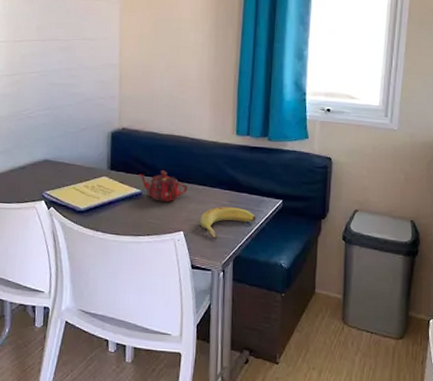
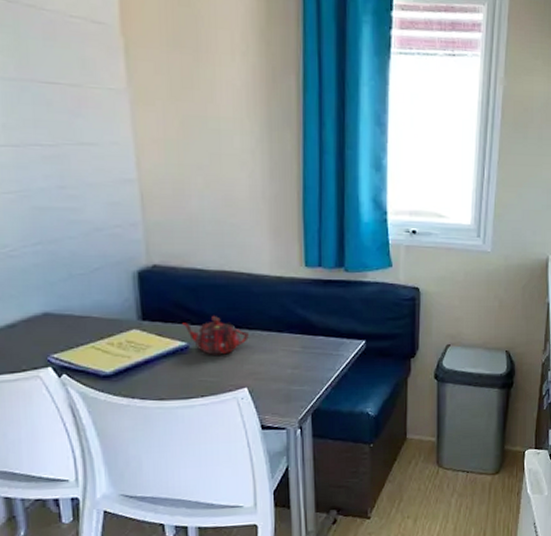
banana: present [200,206,256,239] -> none [267,353,336,392]

